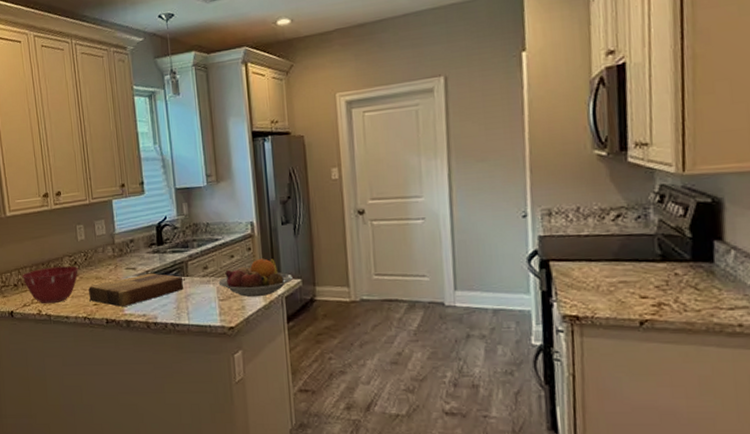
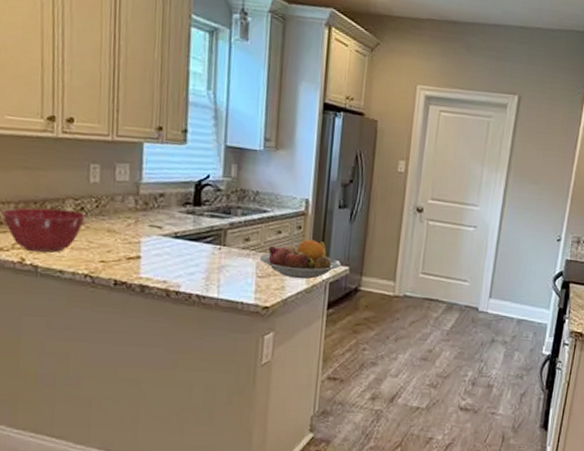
cutting board: present [88,273,184,307] -> none [95,235,219,269]

